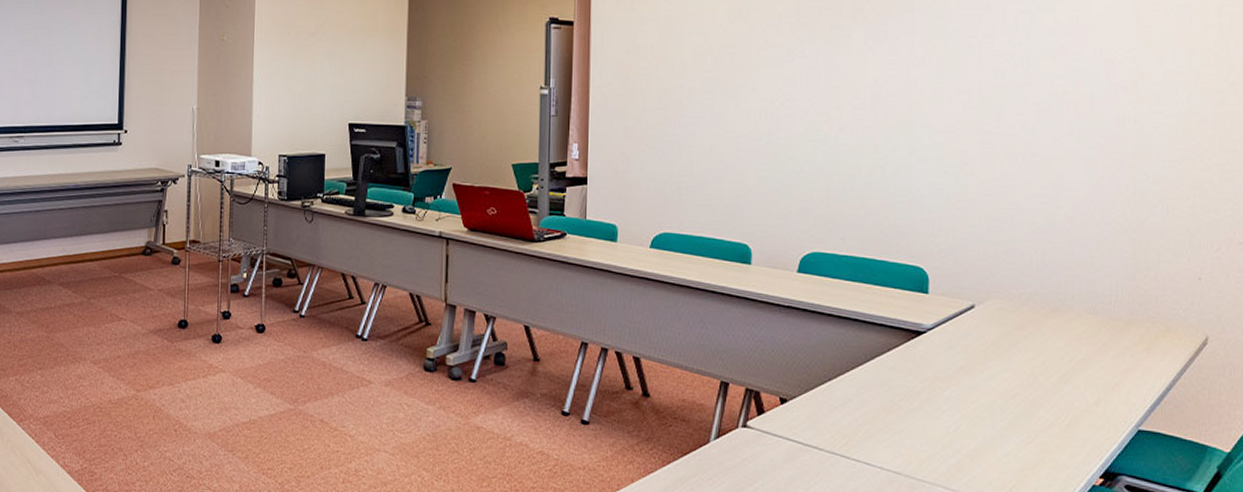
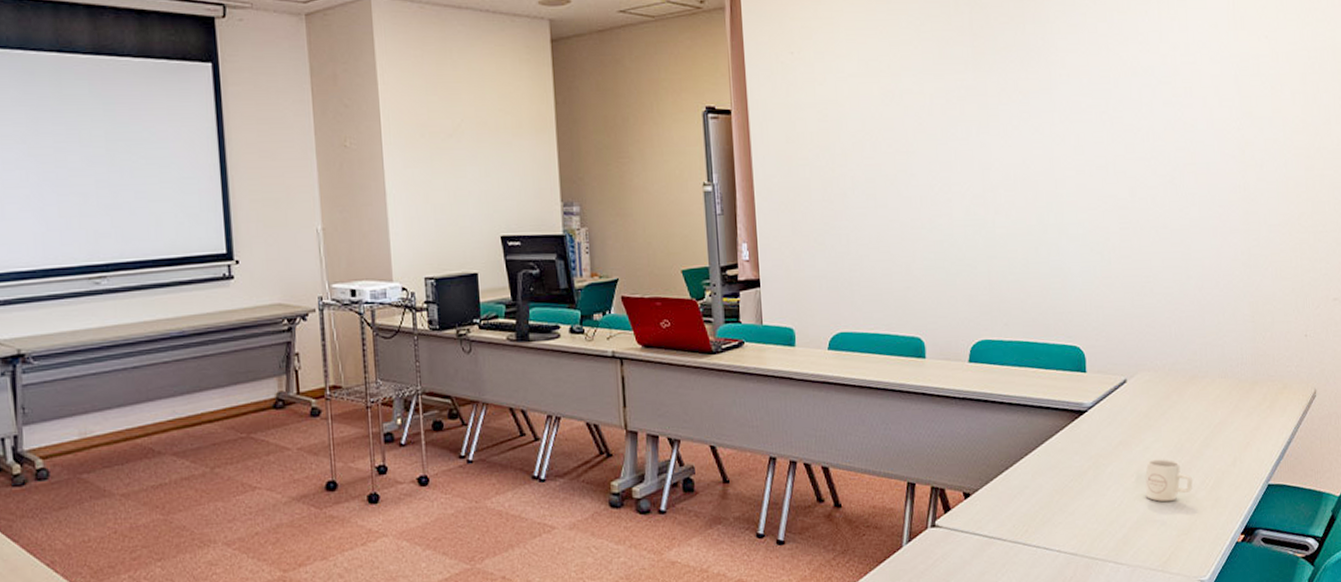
mug: none [986,389,1044,434] -> present [1145,459,1193,503]

